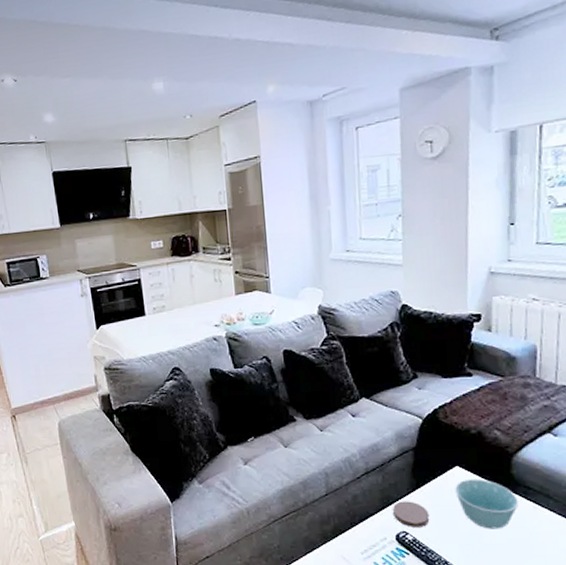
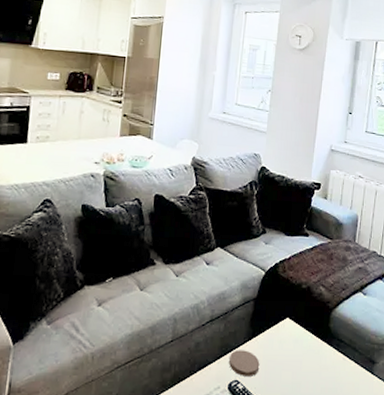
bowl: present [455,478,518,529] -> none [283,330,332,379]

